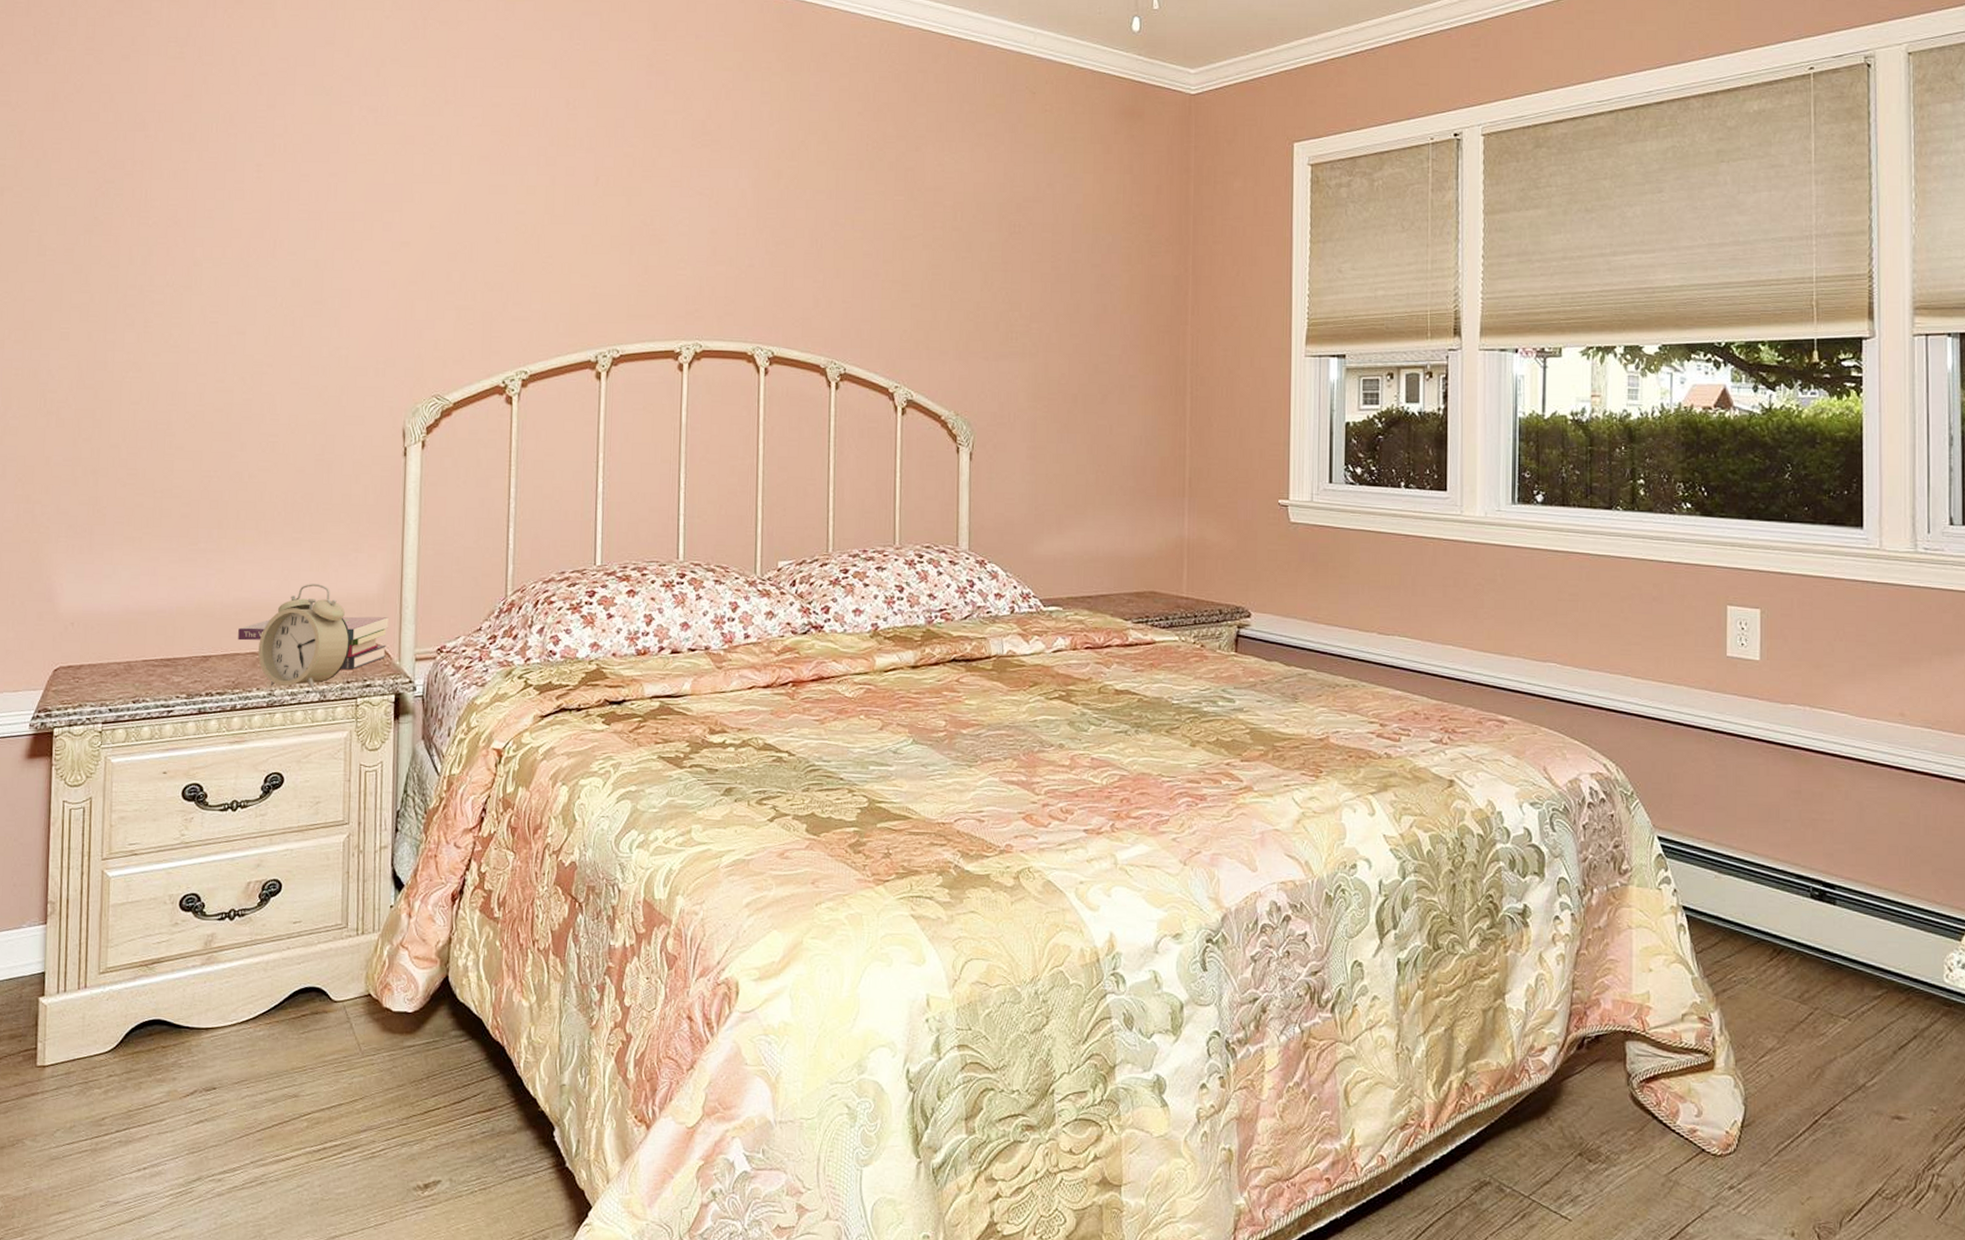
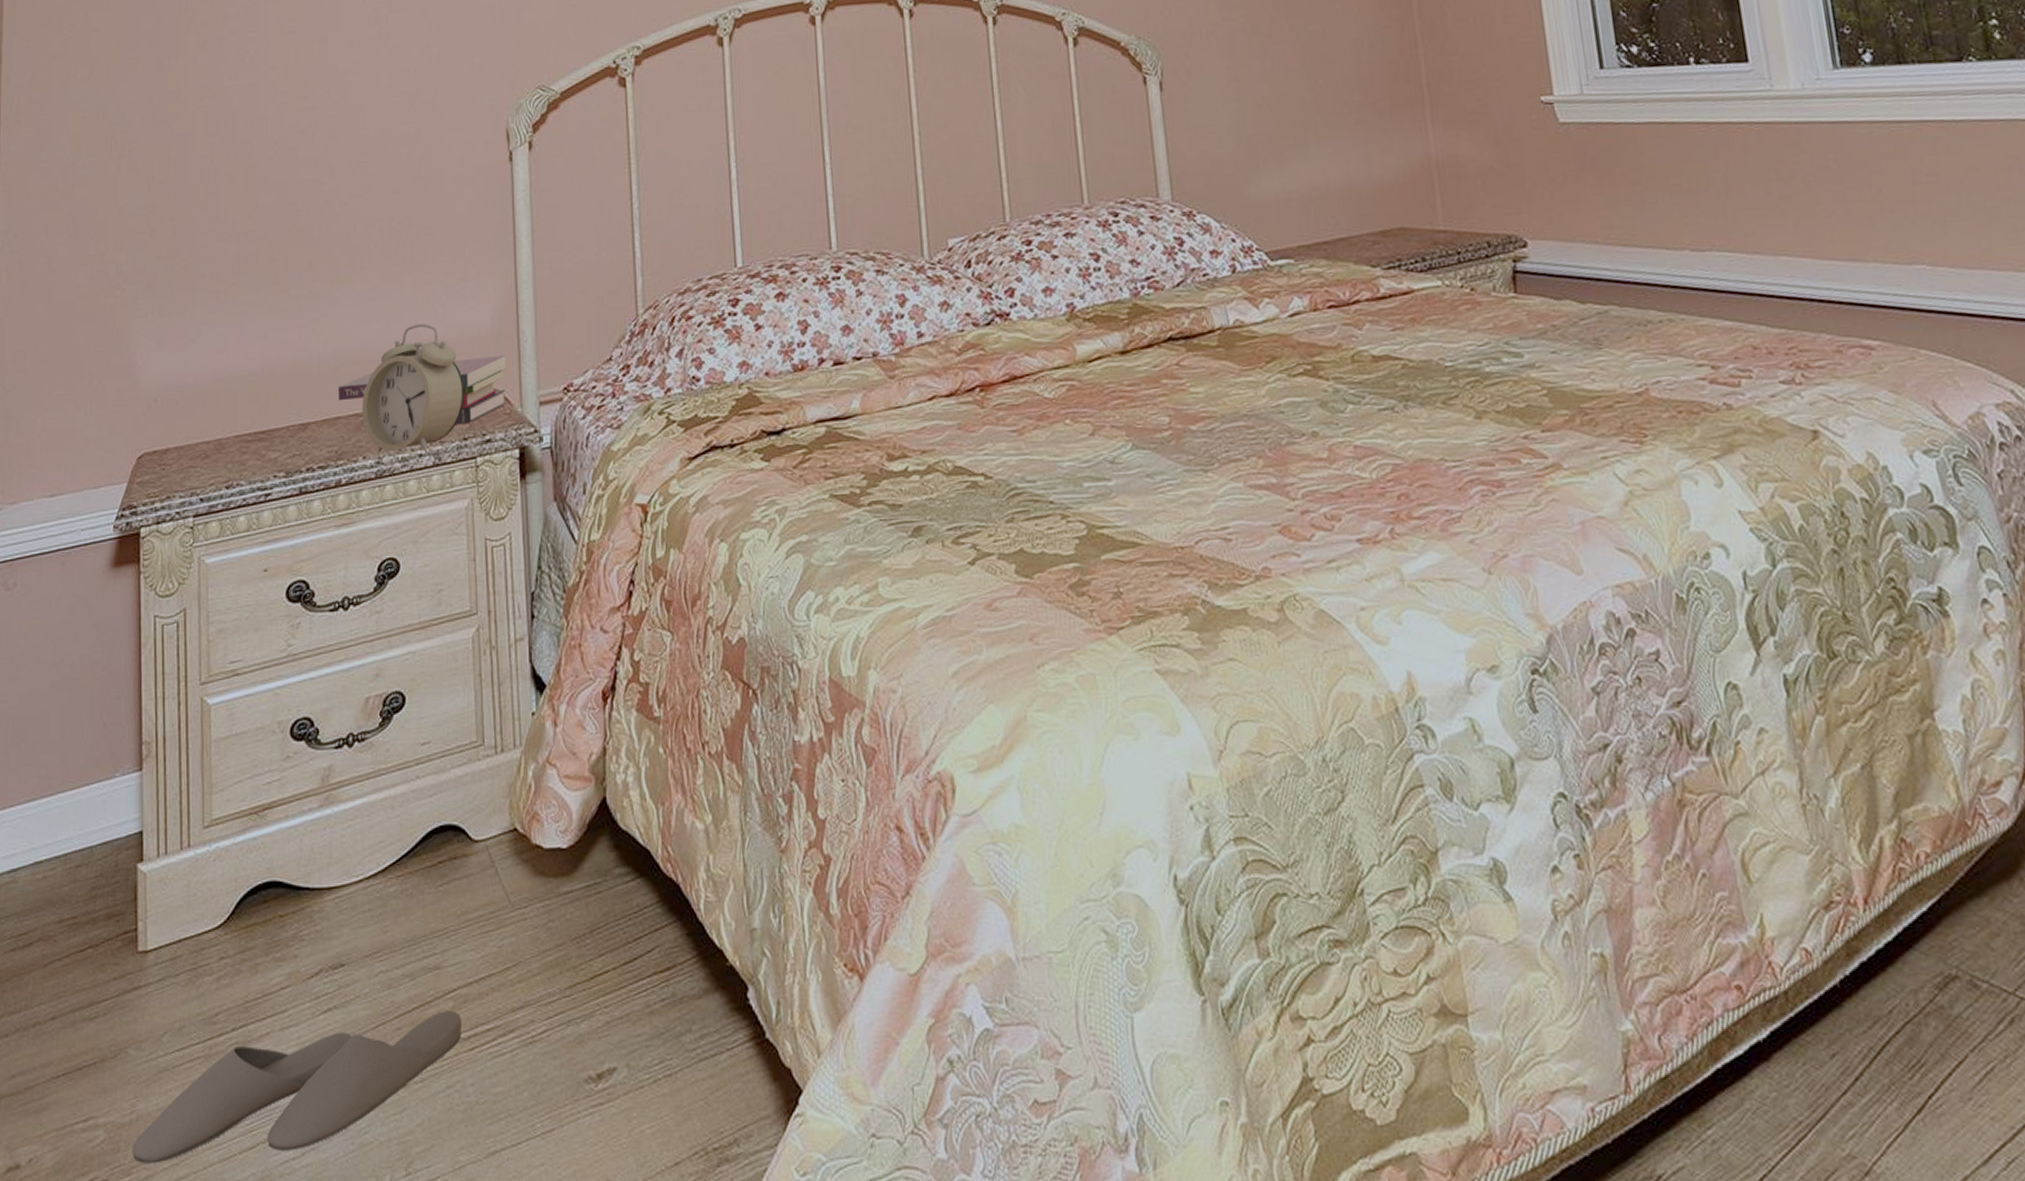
slippers: none [24,1129,313,1229] -> present [132,1011,462,1164]

